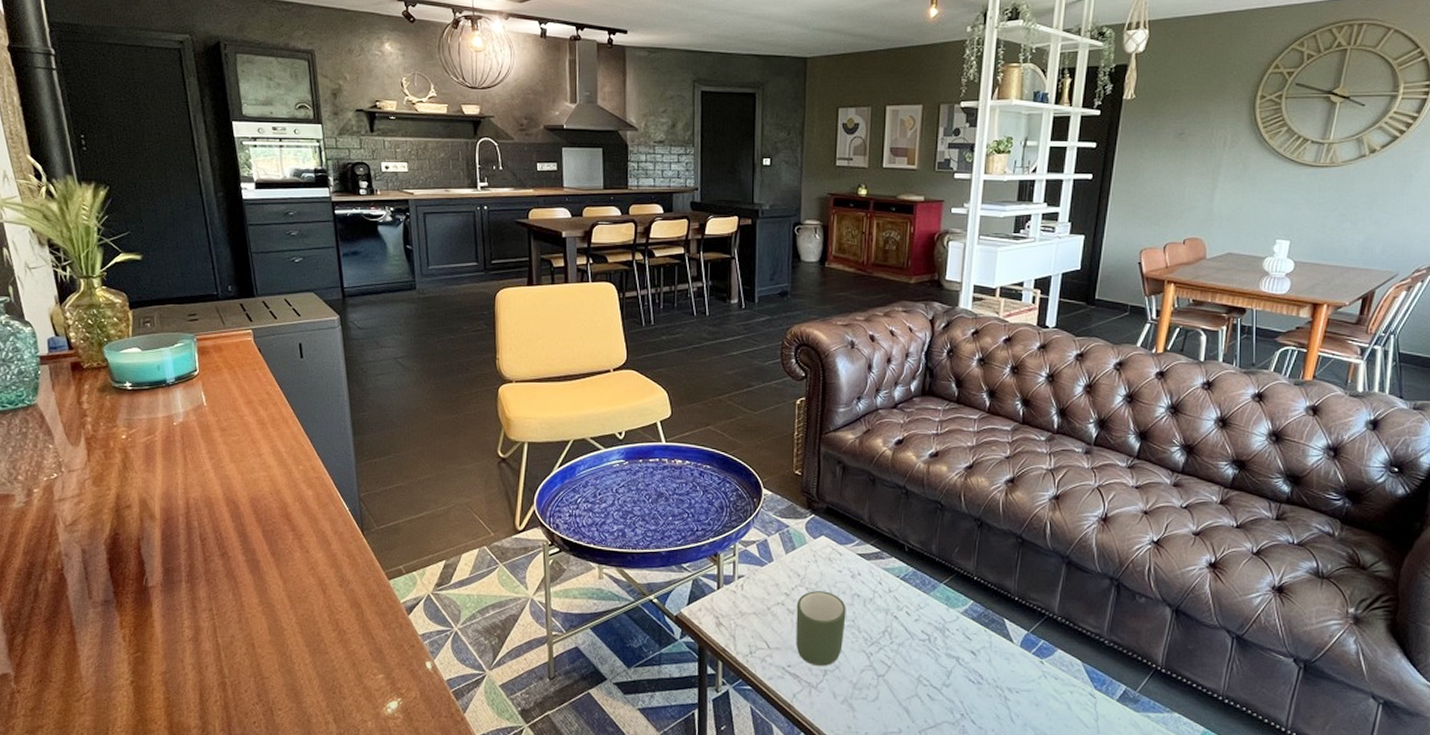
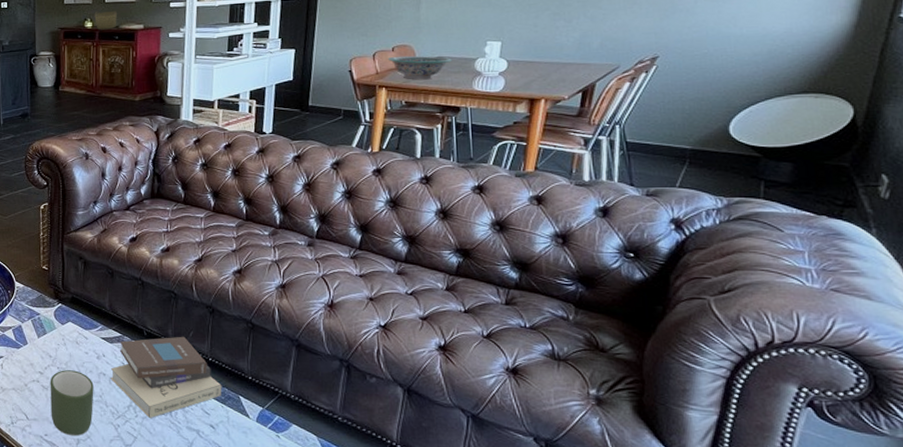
books: none [865,552,986,645] -> present [110,336,222,418]
basket: none [870,177,895,200] -> present [94,10,117,30]
decorative bowl: none [1178,249,1242,277] -> present [387,55,453,80]

